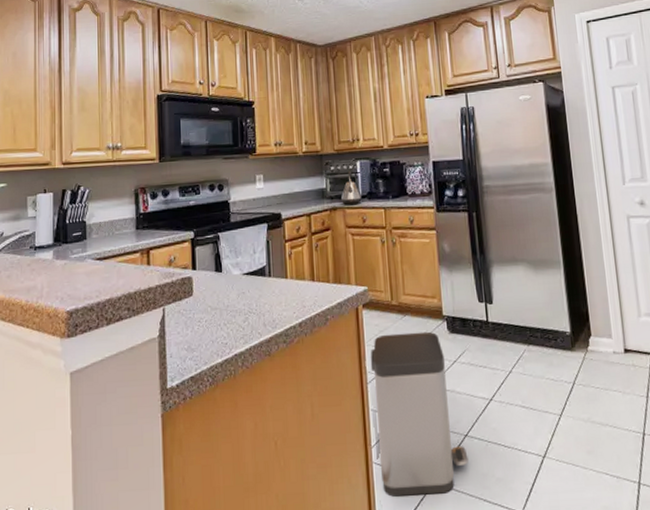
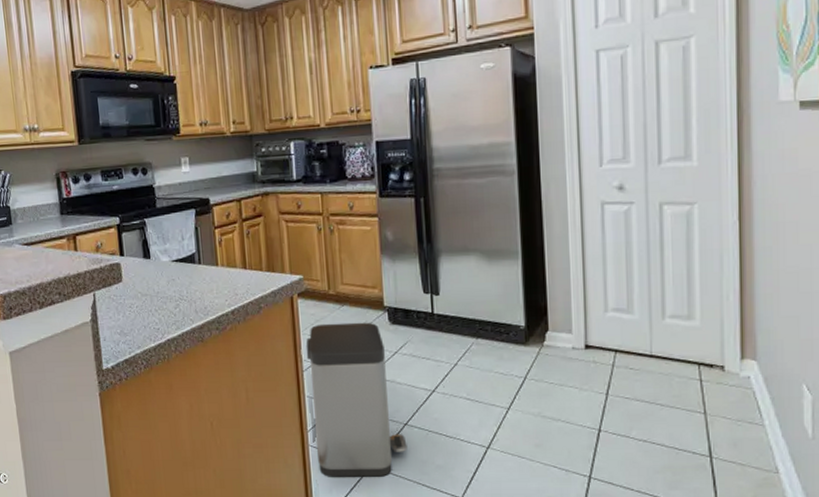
kettle: present [340,171,362,206] -> none [273,153,296,191]

